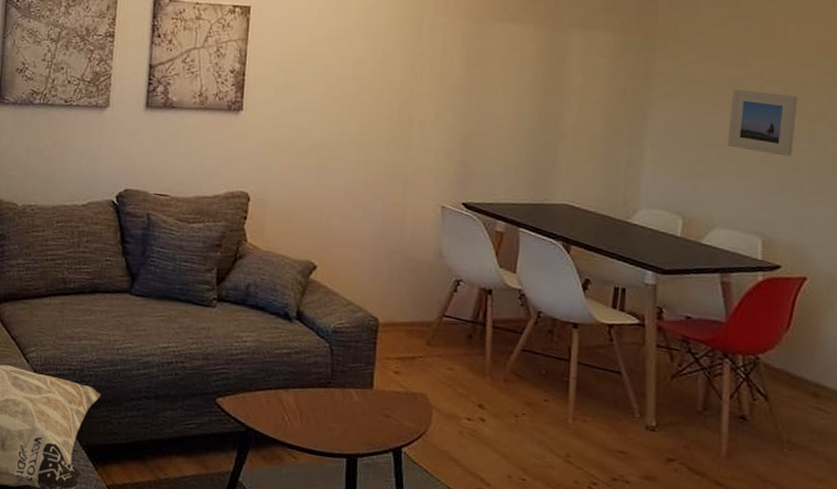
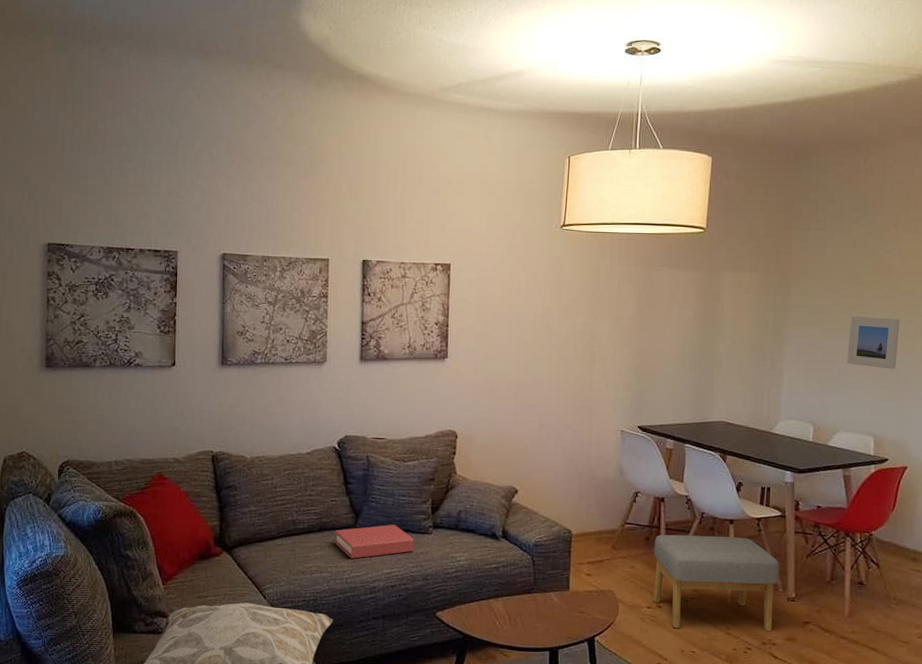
hardback book: none [107,292,196,328] -> present [334,524,415,559]
footstool: none [474,333,636,466] -> present [653,534,779,632]

